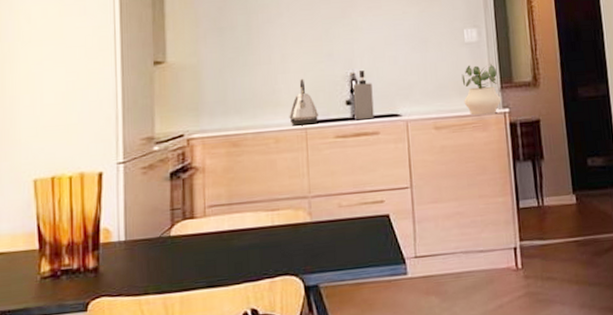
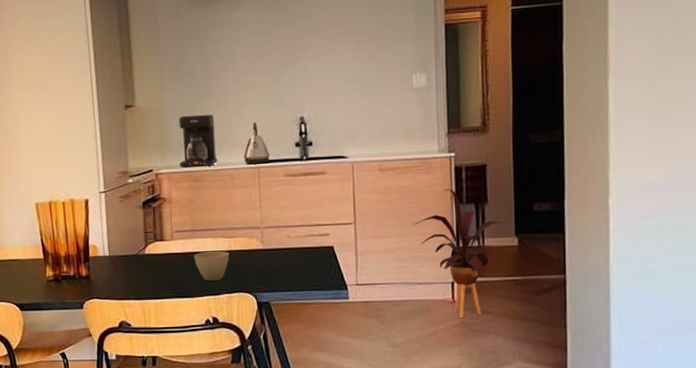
coffee maker: none [216,70,260,131] -> present [179,114,218,168]
cup: none [230,227,273,264] -> present [194,251,230,281]
soap dispenser: present [349,70,374,121] -> none [299,115,322,161]
potted plant: present [461,63,501,116] -> none [408,108,448,159]
house plant: none [472,146,563,288] -> present [414,189,506,319]

